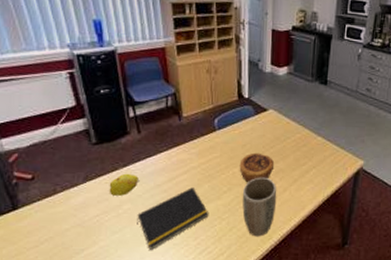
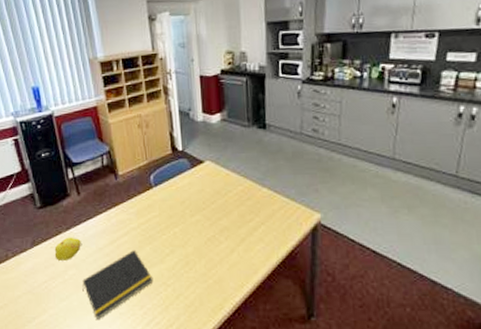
pastry: present [239,152,275,183] -> none [180,209,218,244]
plant pot: present [242,177,277,237] -> none [187,237,225,306]

